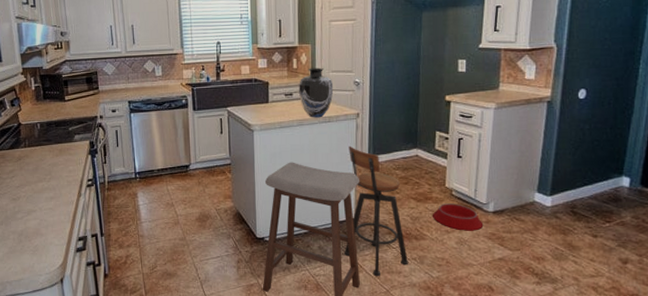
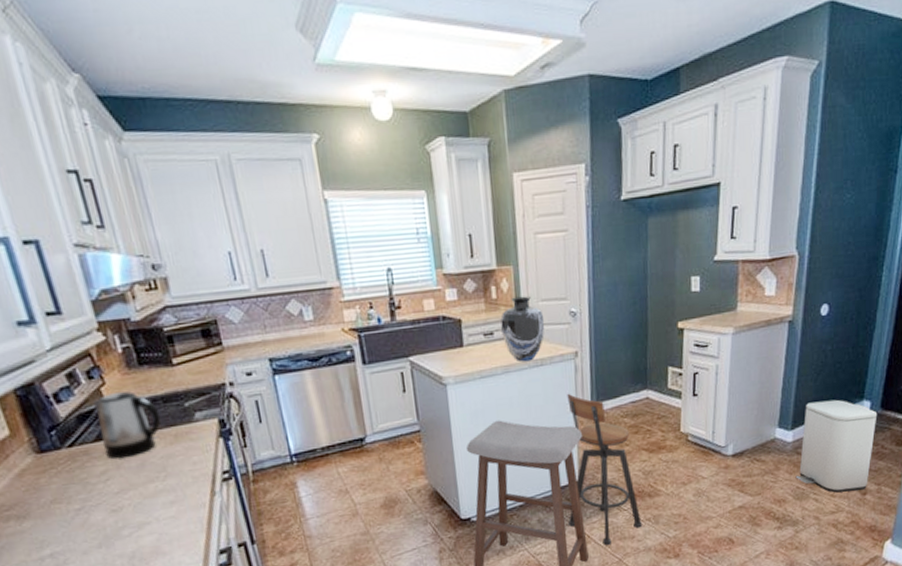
kettle: none [11,117,53,163] -> present [92,391,162,459]
pet bowl: present [433,203,484,231] -> none [667,450,723,481]
pedal bin: none [554,173,638,258] -> present [795,399,878,493]

